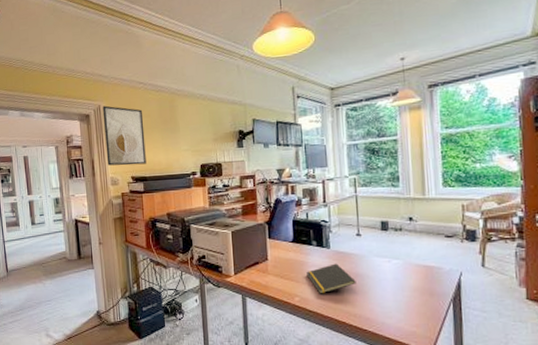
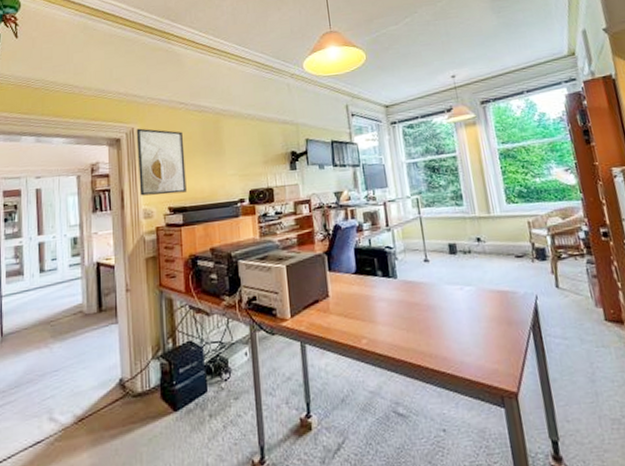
notepad: present [306,263,356,294] -> none [373,295,429,333]

